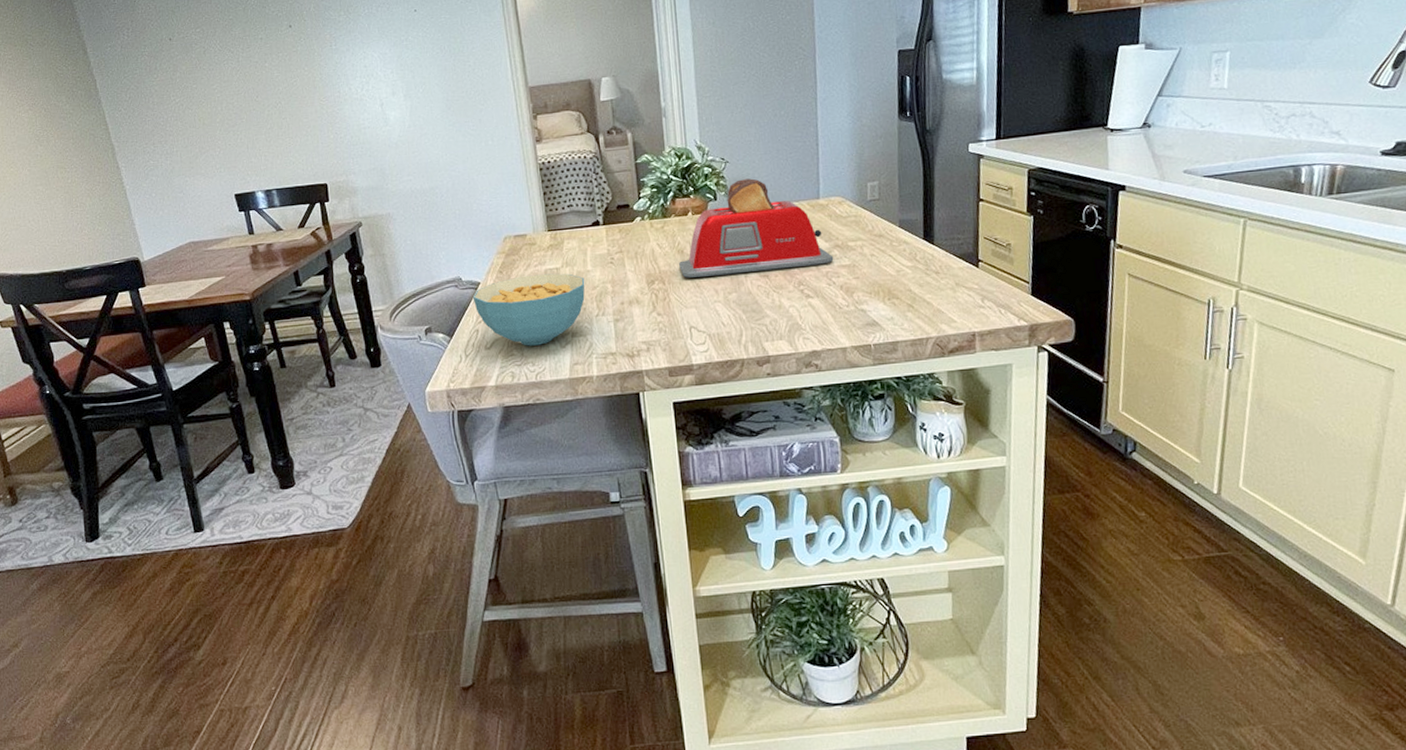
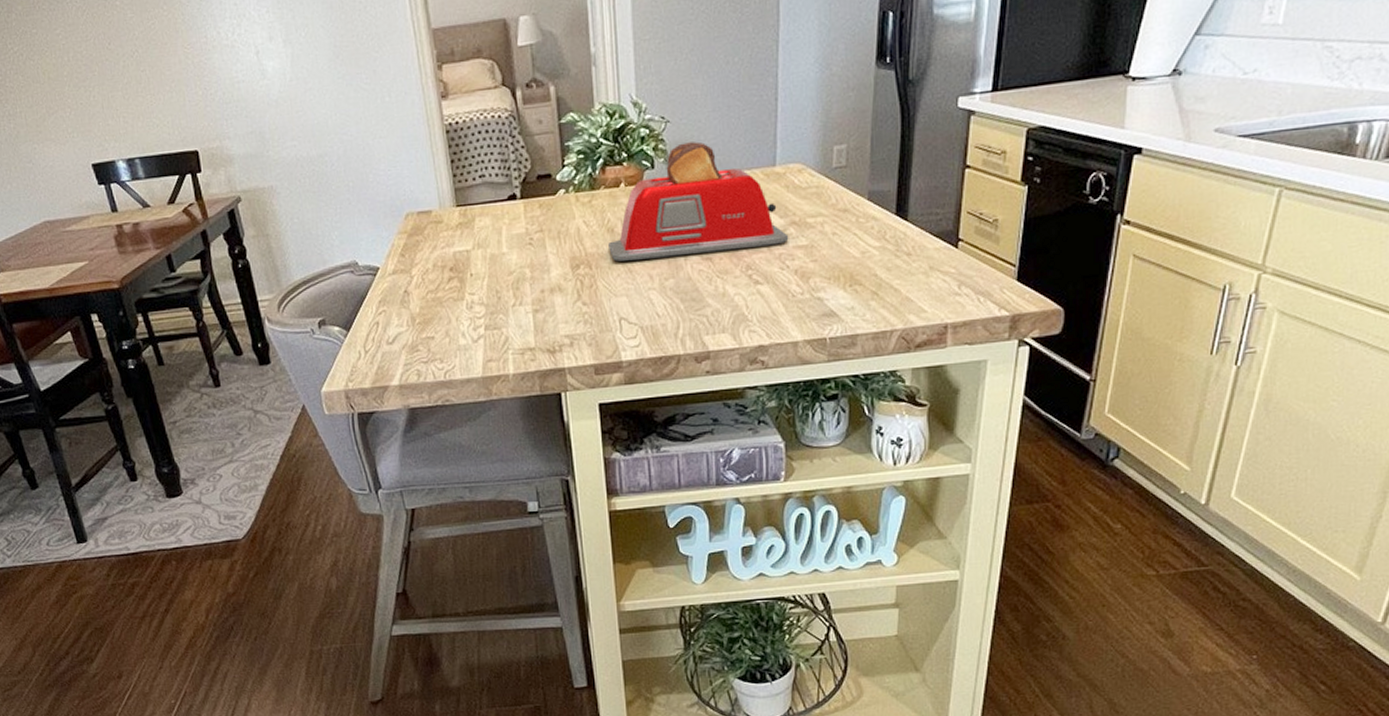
cereal bowl: present [472,273,585,346] -> none [371,256,500,341]

